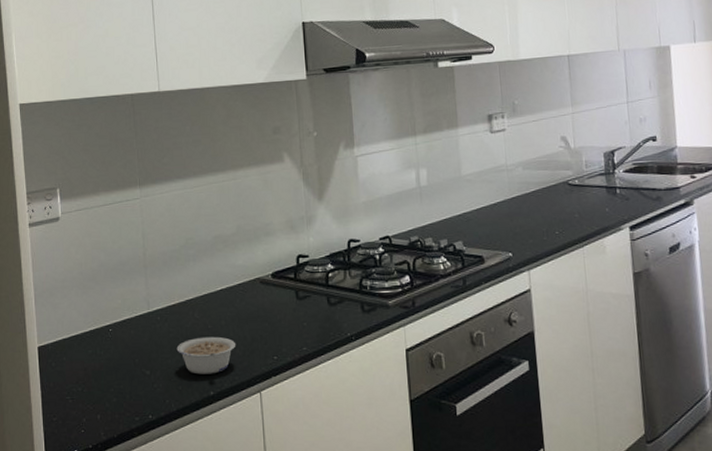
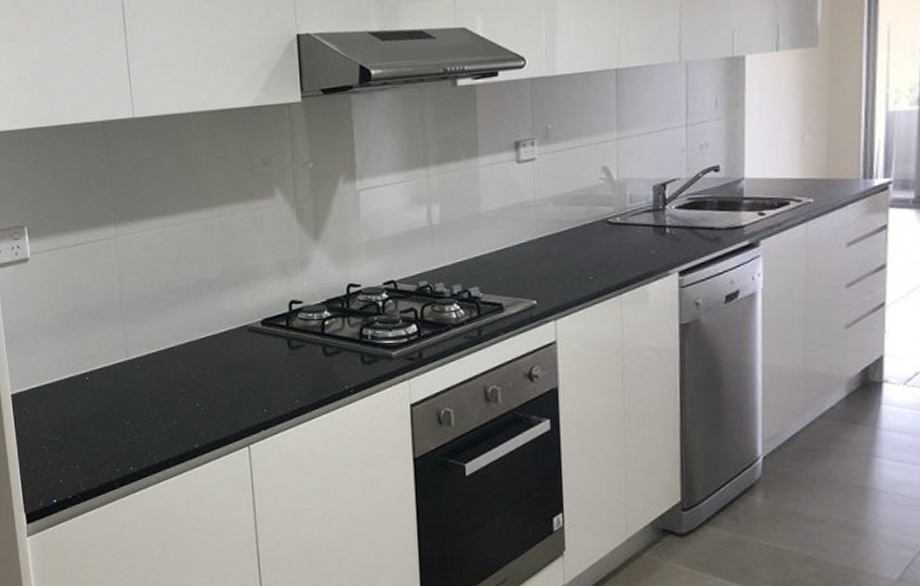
legume: present [176,336,236,375] -> none [158,387,223,426]

